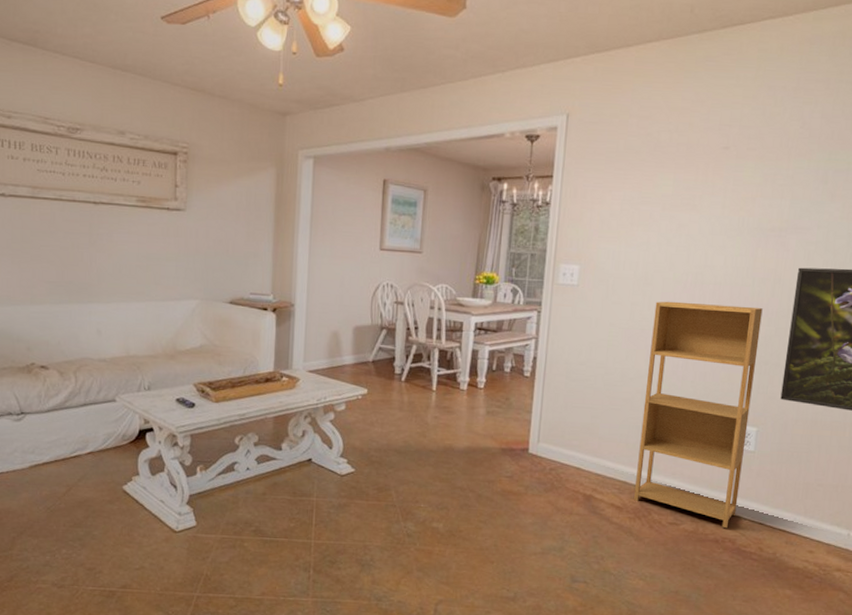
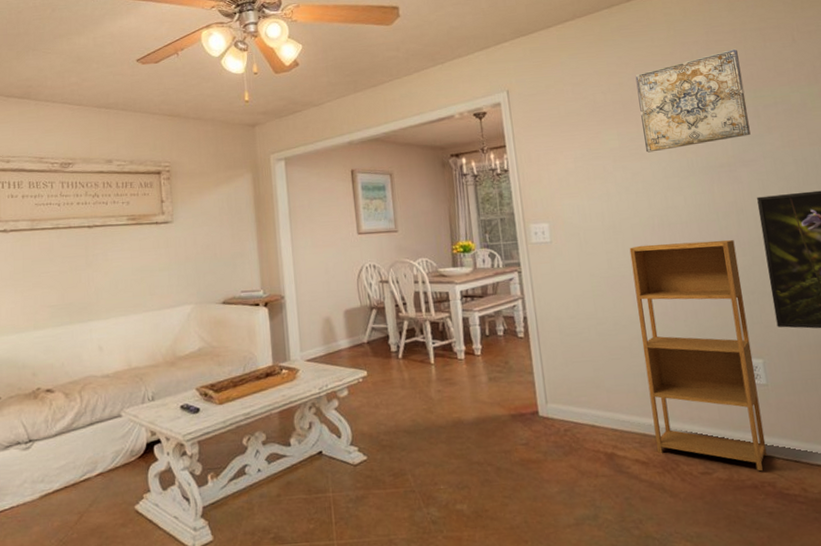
wall art: none [698,101,825,205] -> present [635,48,751,153]

